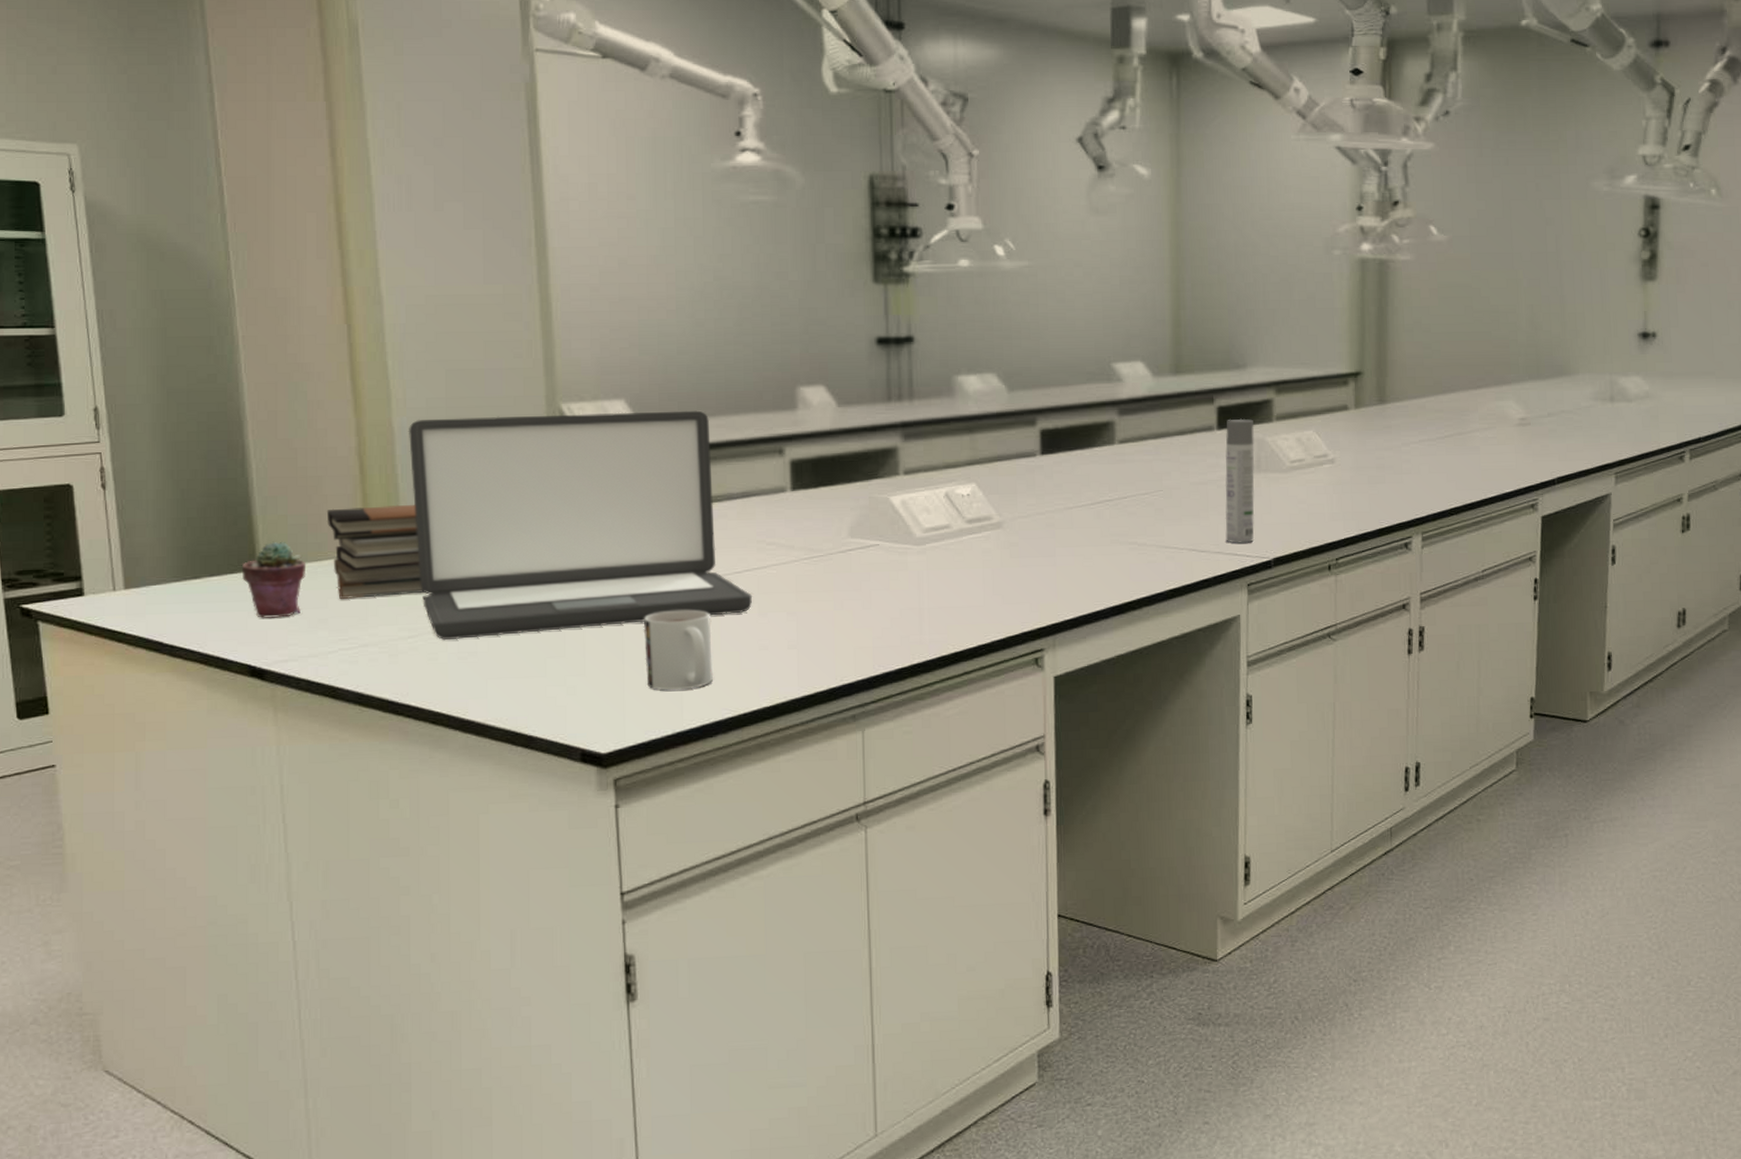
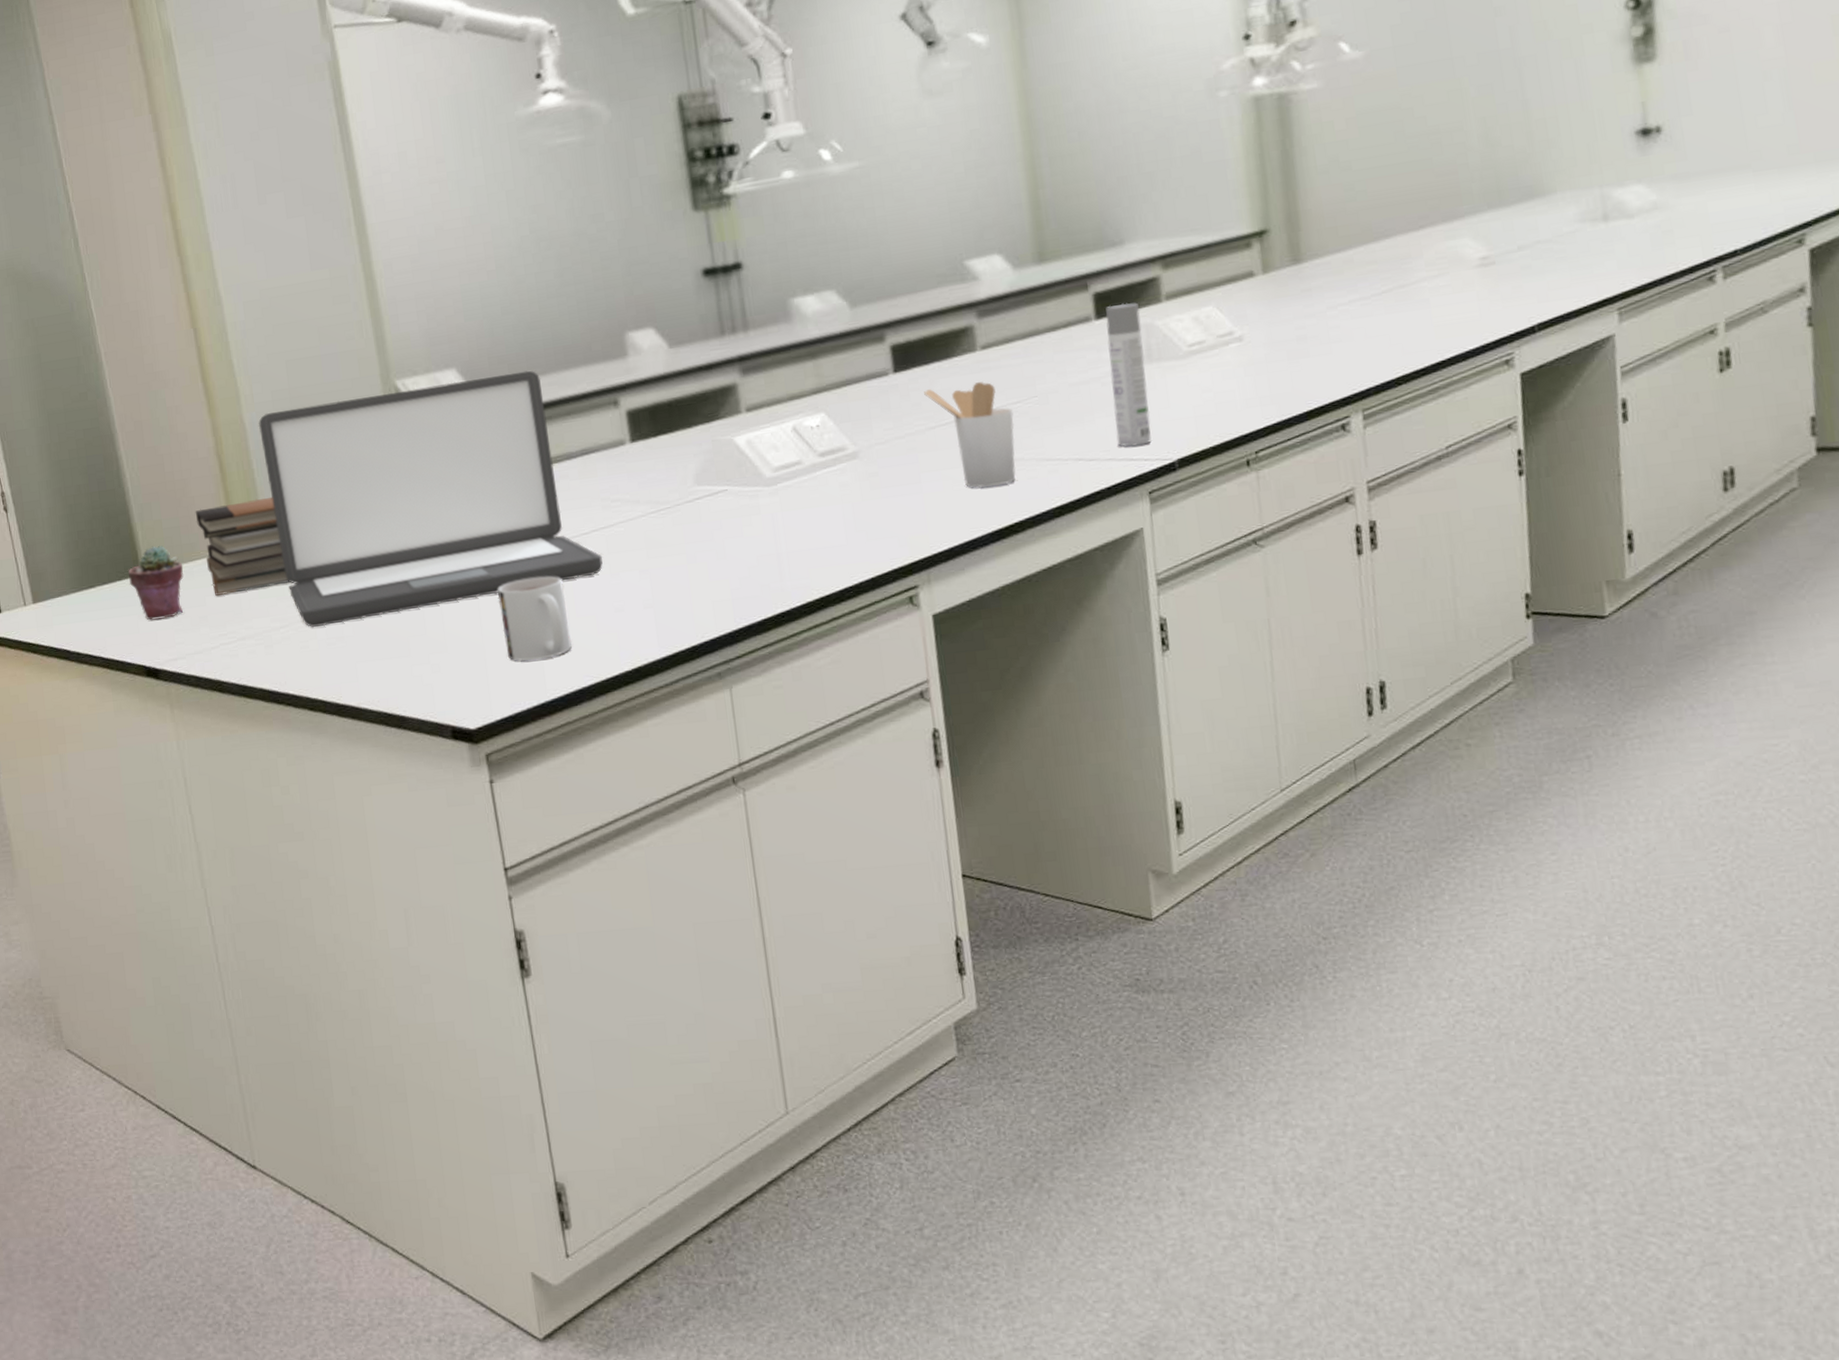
utensil holder: none [1066,471,1141,567] -> present [924,381,1016,489]

